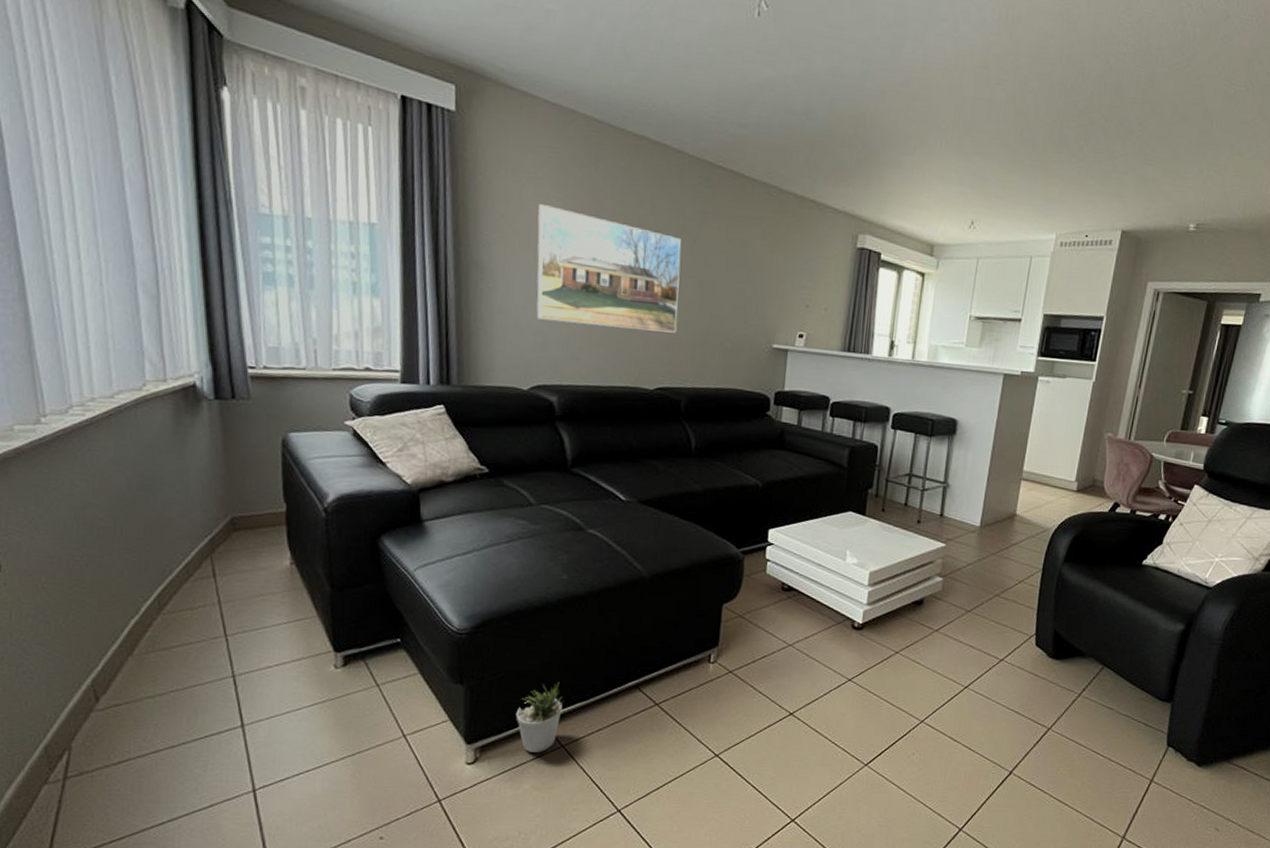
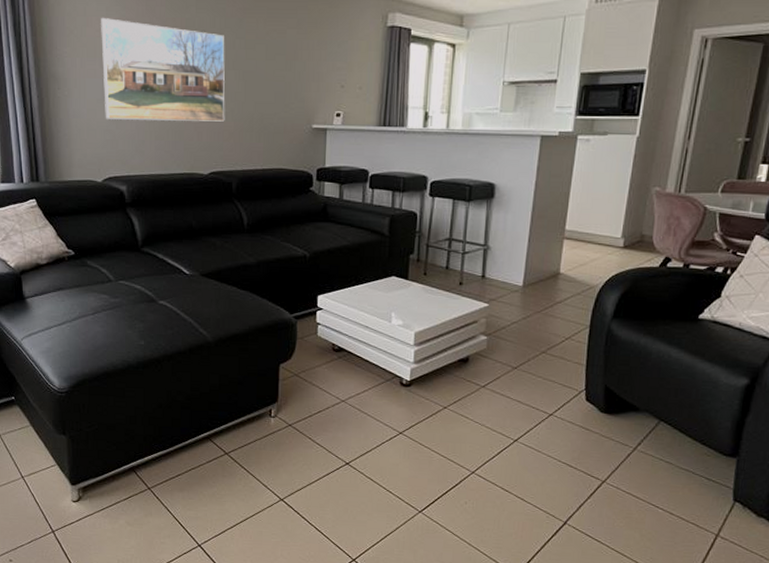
potted plant: present [516,682,564,753] -> none [109,433,148,494]

